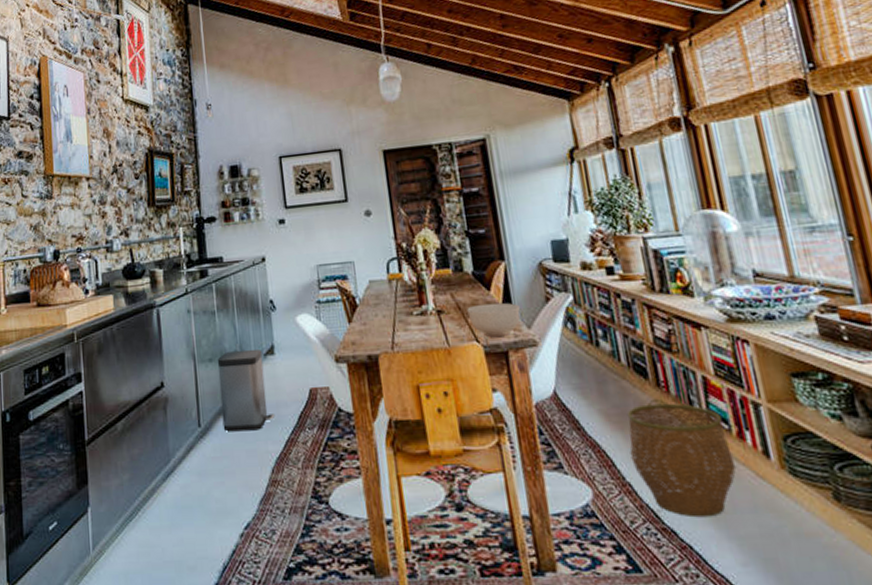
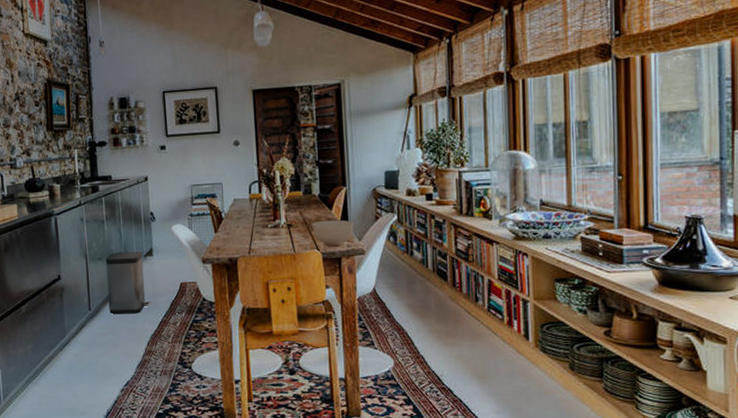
basket: present [626,398,737,518] -> none [426,295,503,381]

